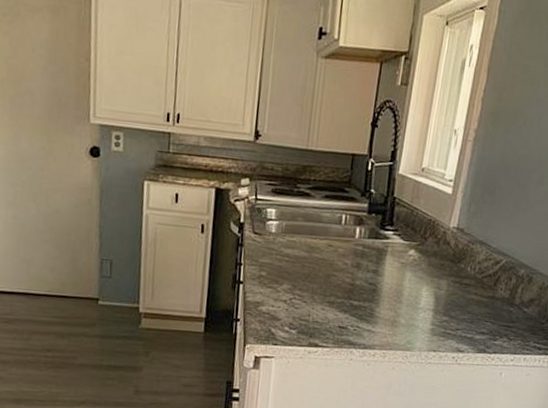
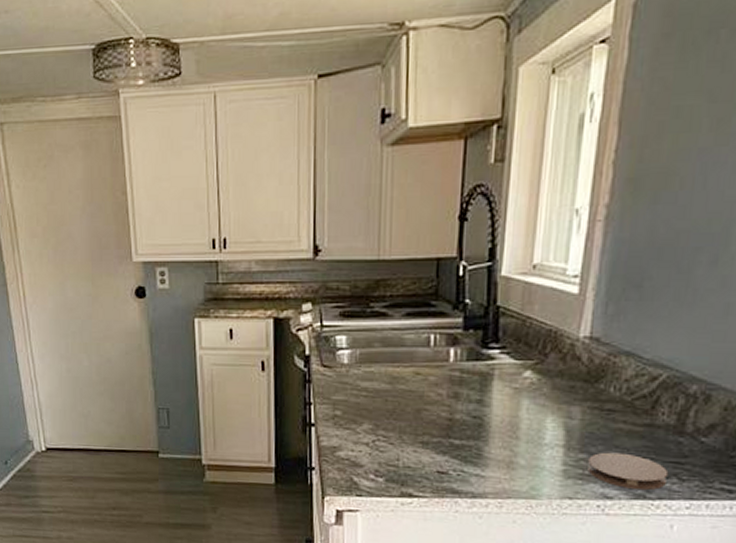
coaster: none [448,316,502,347] -> present [588,452,669,491]

